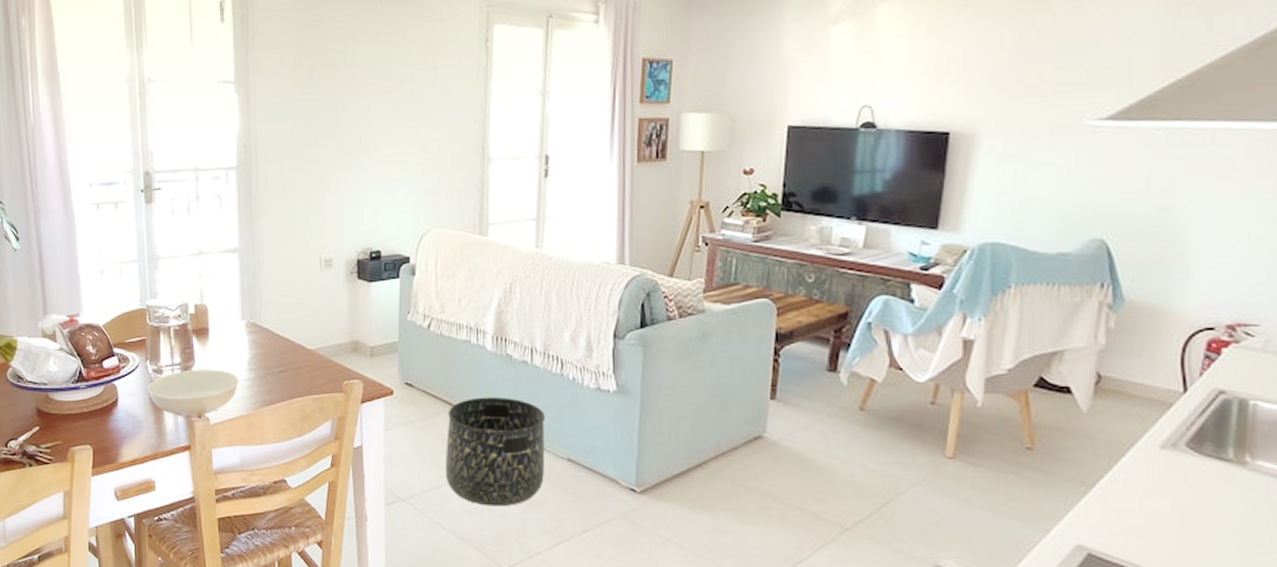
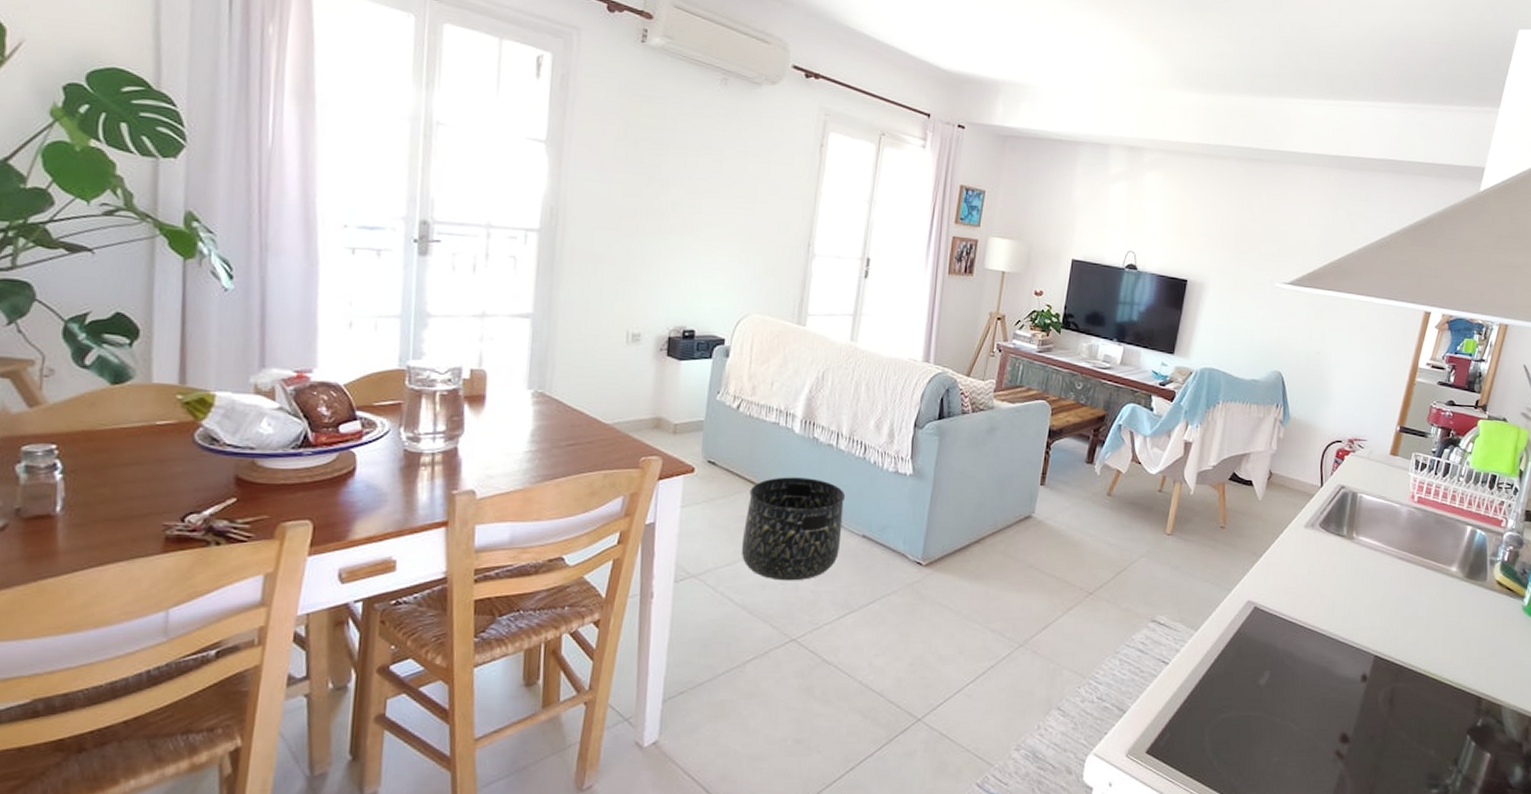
bowl: present [147,369,239,418] -> none [397,439,518,492]

